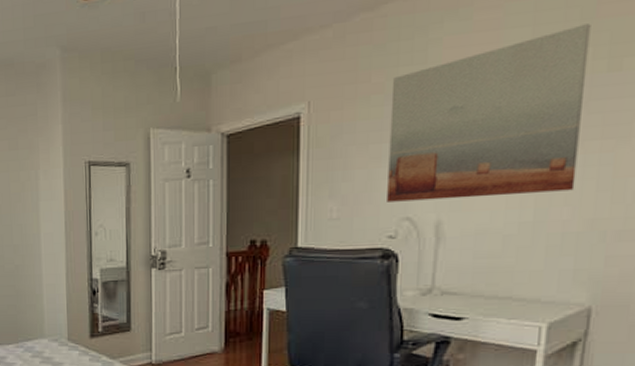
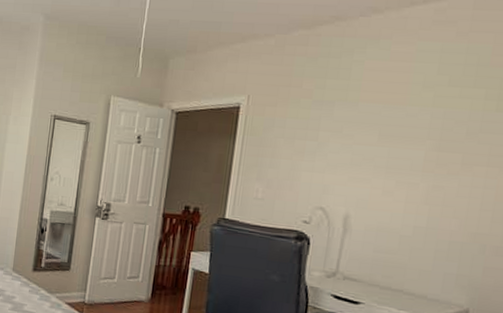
wall art: present [387,23,591,202] -> none [305,69,486,206]

